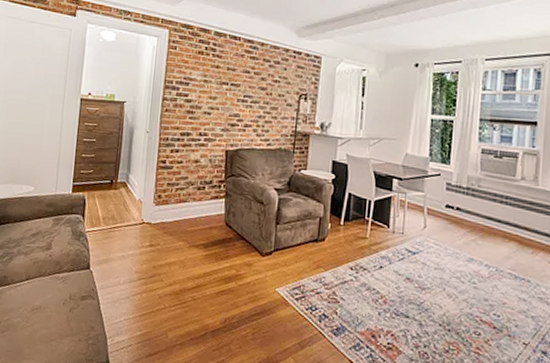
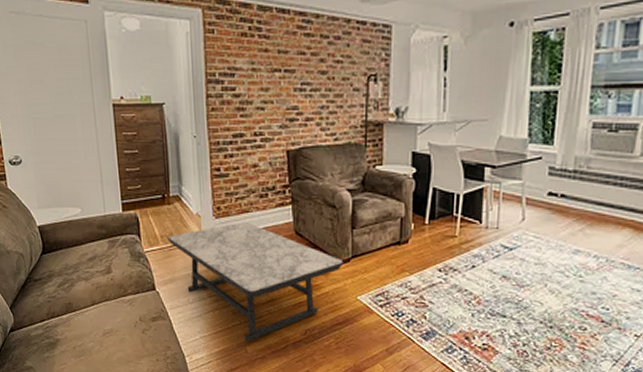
coffee table: none [109,210,266,327] -> present [167,221,344,342]

